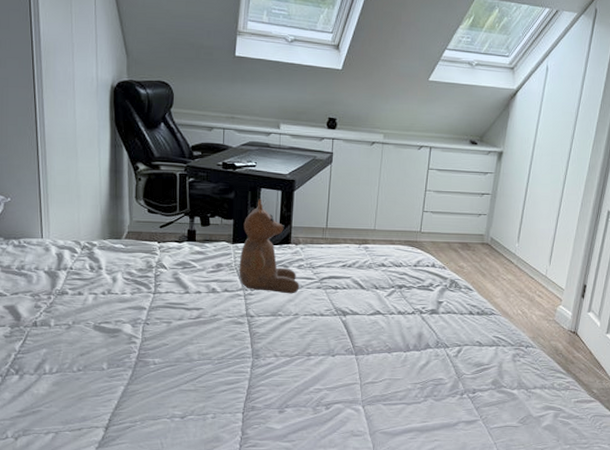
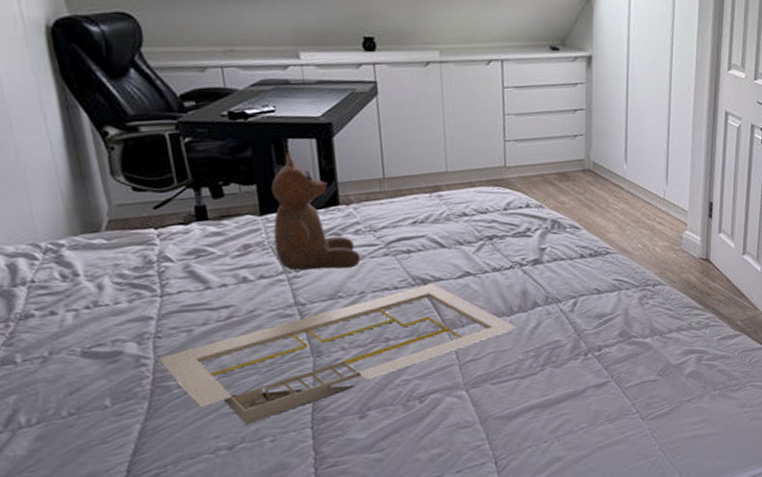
serving tray: none [145,316,410,401] -> present [159,283,516,425]

